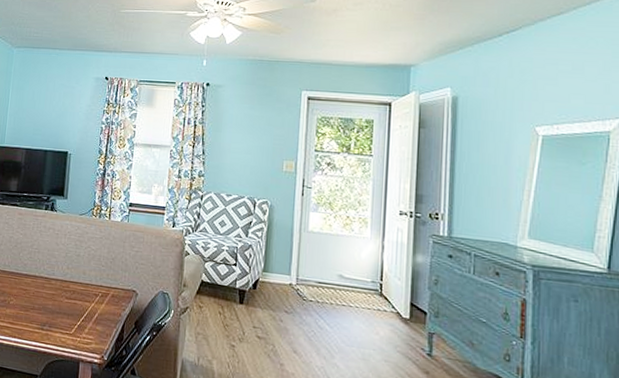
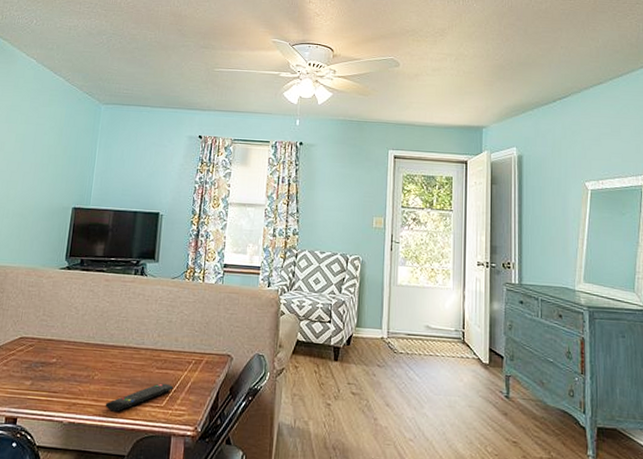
remote control: none [19,312,82,335] -> present [105,383,174,412]

